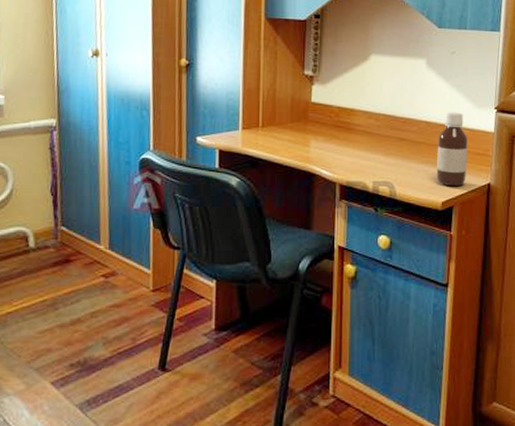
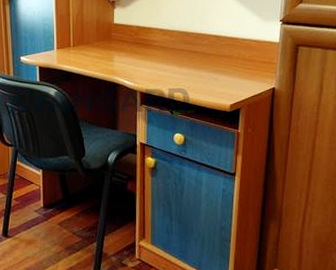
bottle: present [436,112,468,187] -> none [225,26,254,92]

